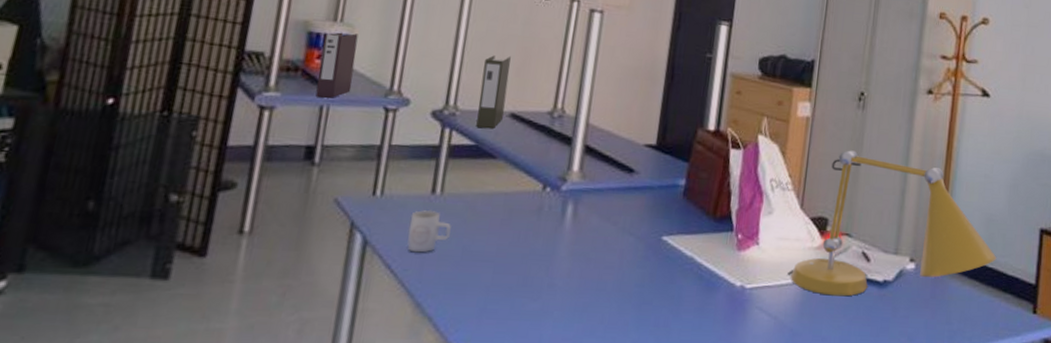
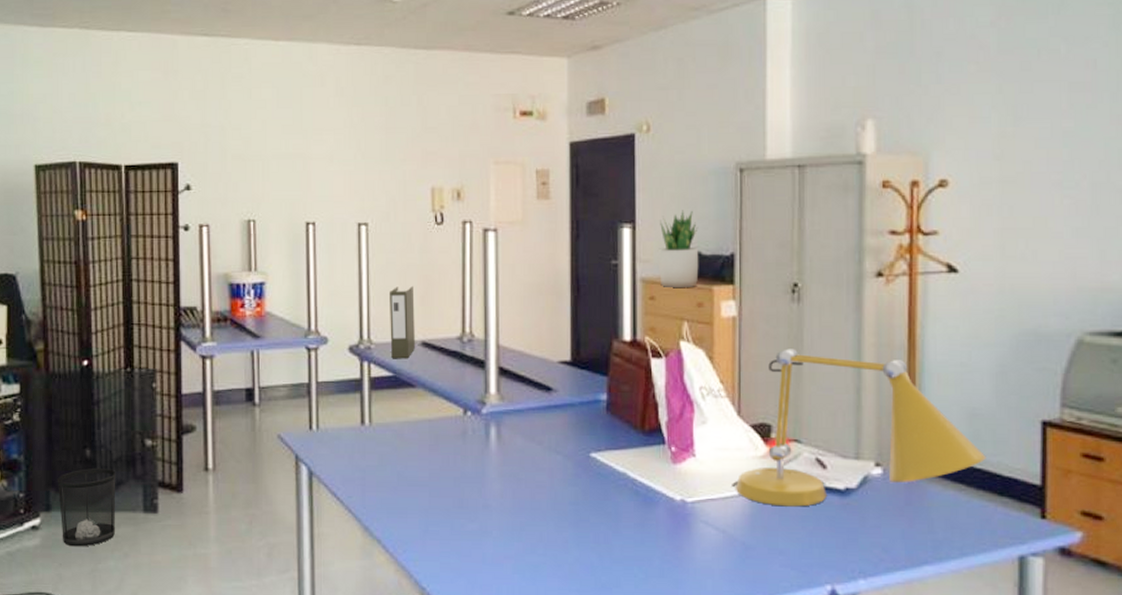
waste bin: none [32,223,124,317] -> present [57,468,116,547]
binder: present [315,32,359,98] -> none [243,280,275,343]
mug: present [407,209,451,253] -> none [346,440,384,481]
planter: none [747,15,787,87] -> present [659,210,699,289]

